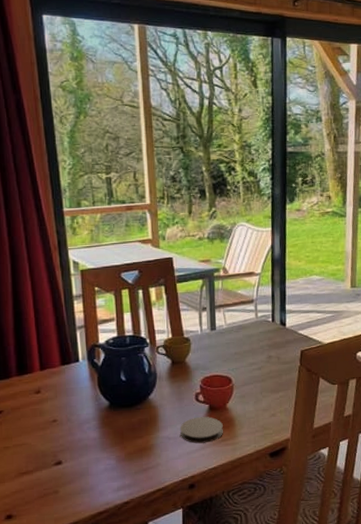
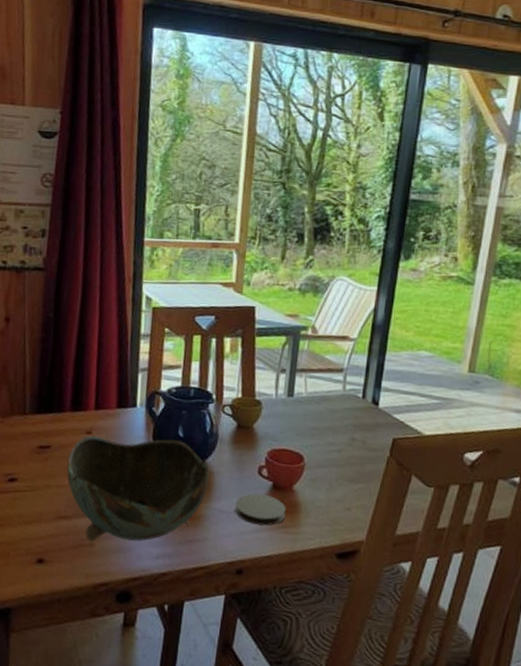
bowl: none [21,384,154,489] -> present [66,435,210,542]

